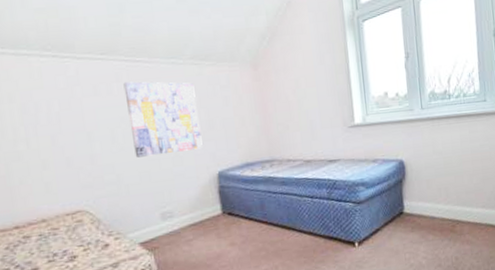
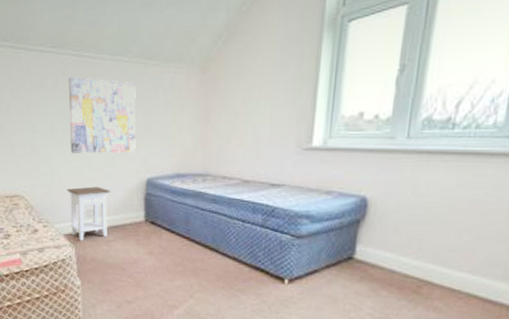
nightstand: none [136,187,187,246] -> present [66,186,111,240]

